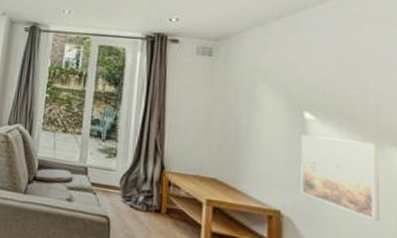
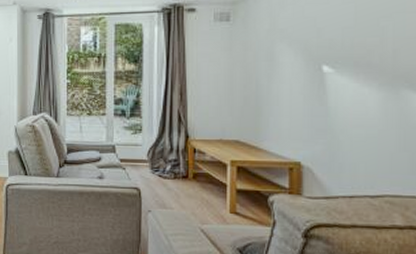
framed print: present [300,134,381,221] -> none [319,88,395,159]

